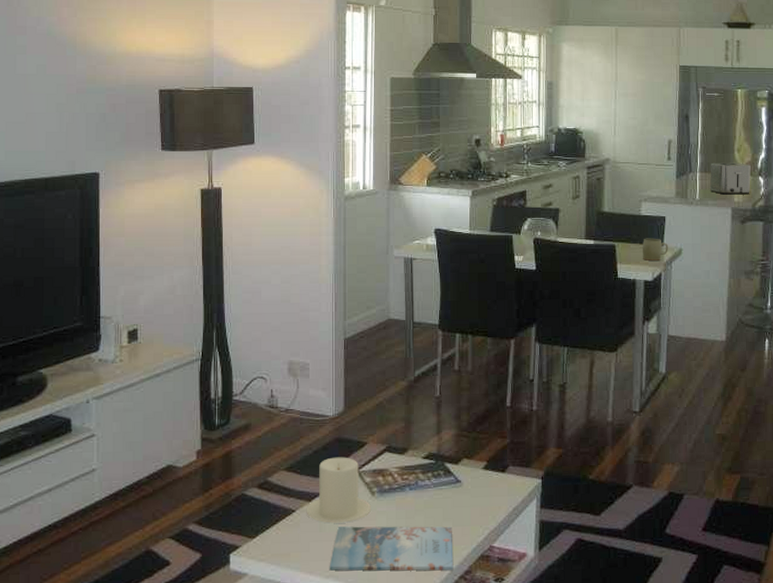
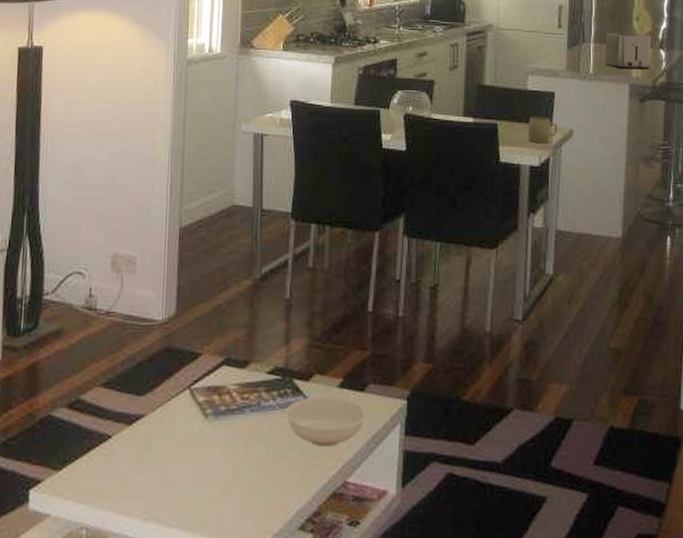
candle: present [306,457,371,524] -> none [125,370,203,453]
magazine: present [329,526,454,571] -> none [149,456,300,512]
bowl: none [439,476,508,518] -> present [285,396,367,447]

